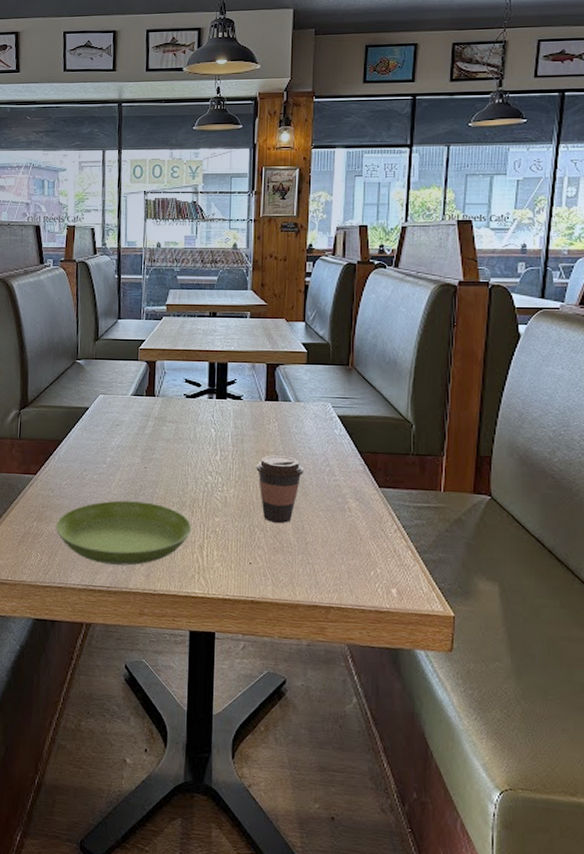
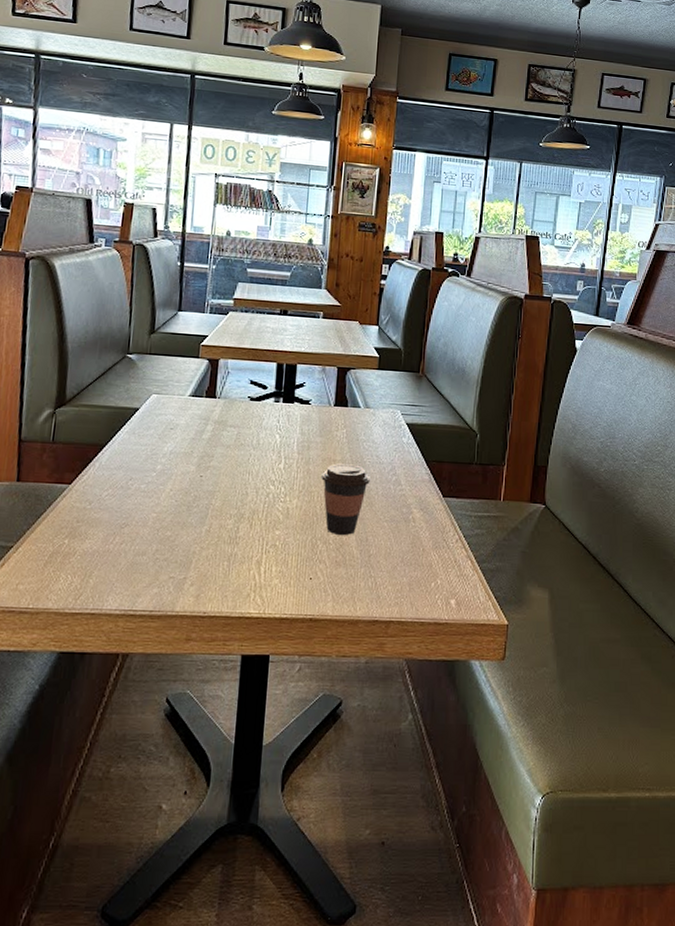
saucer: present [55,500,192,566] -> none [91,513,250,586]

